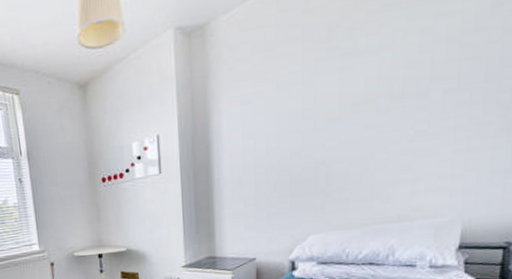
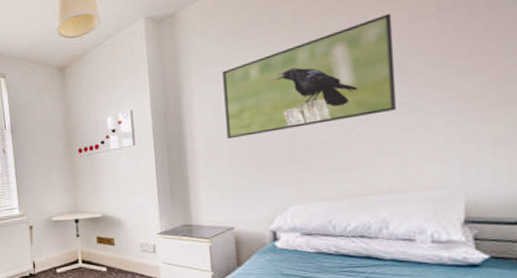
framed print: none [252,34,419,168] -> present [222,13,397,140]

